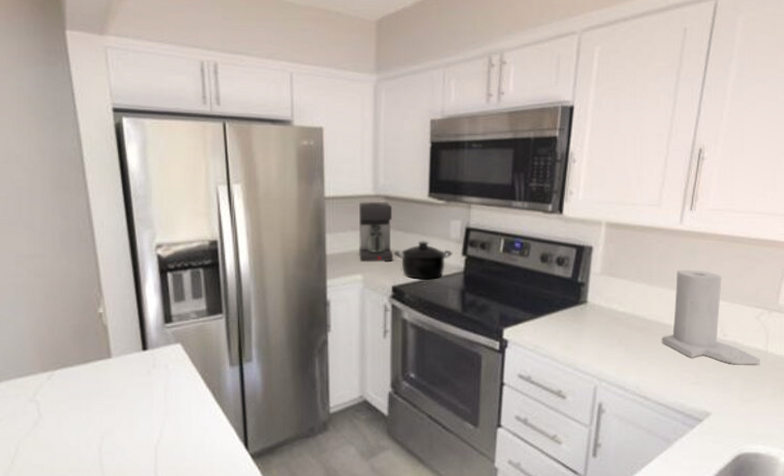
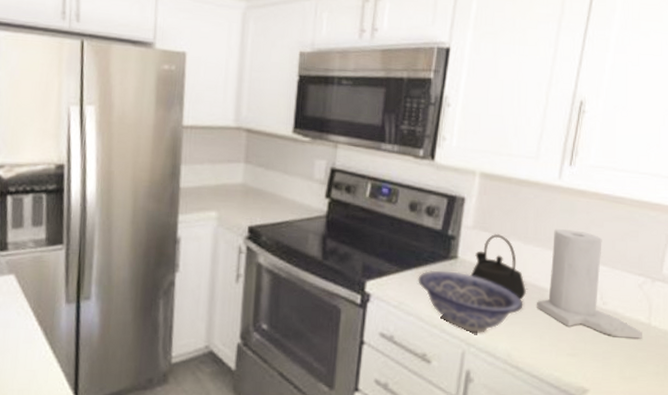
coffee maker: present [358,201,394,263] -> none [215,133,254,199]
saucepan: present [394,240,453,280] -> none [252,178,315,222]
decorative bowl: none [551,315,650,369] -> present [418,270,523,333]
kettle: none [599,277,652,337] -> present [470,233,526,300]

